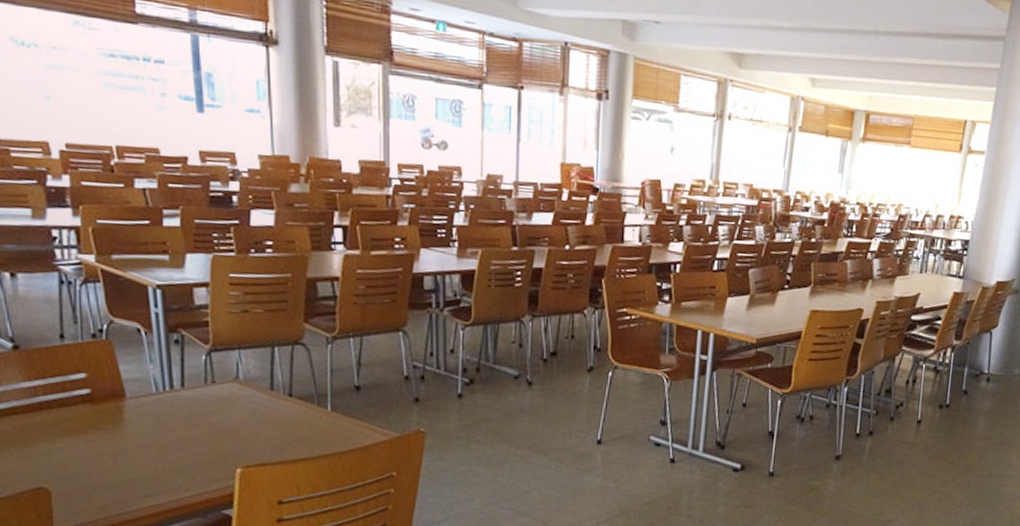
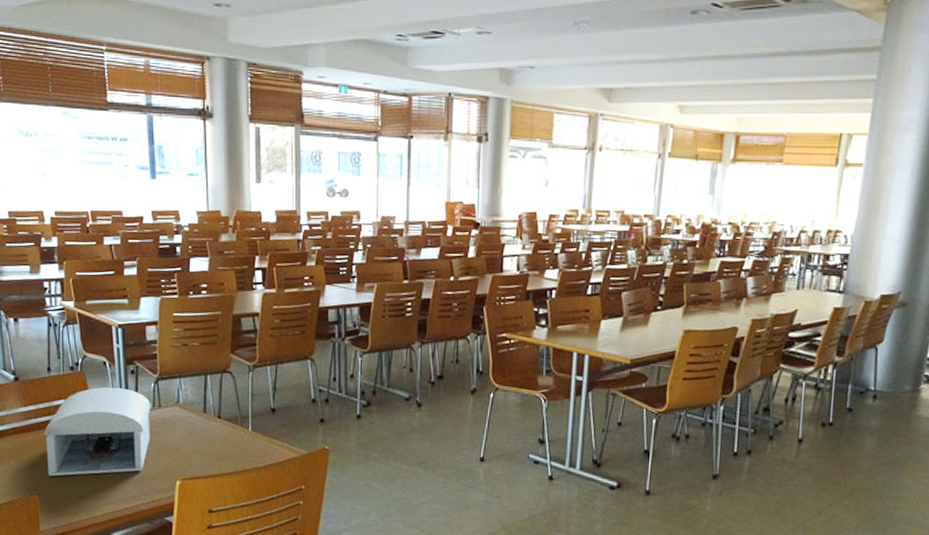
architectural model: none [55,358,202,465] -> present [43,386,151,476]

